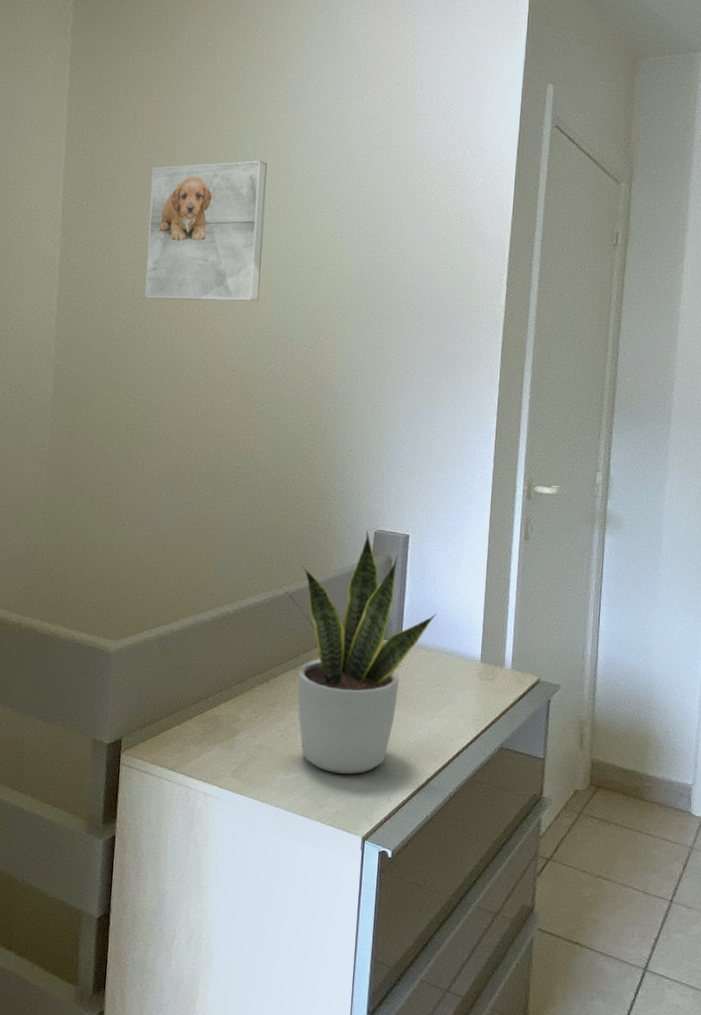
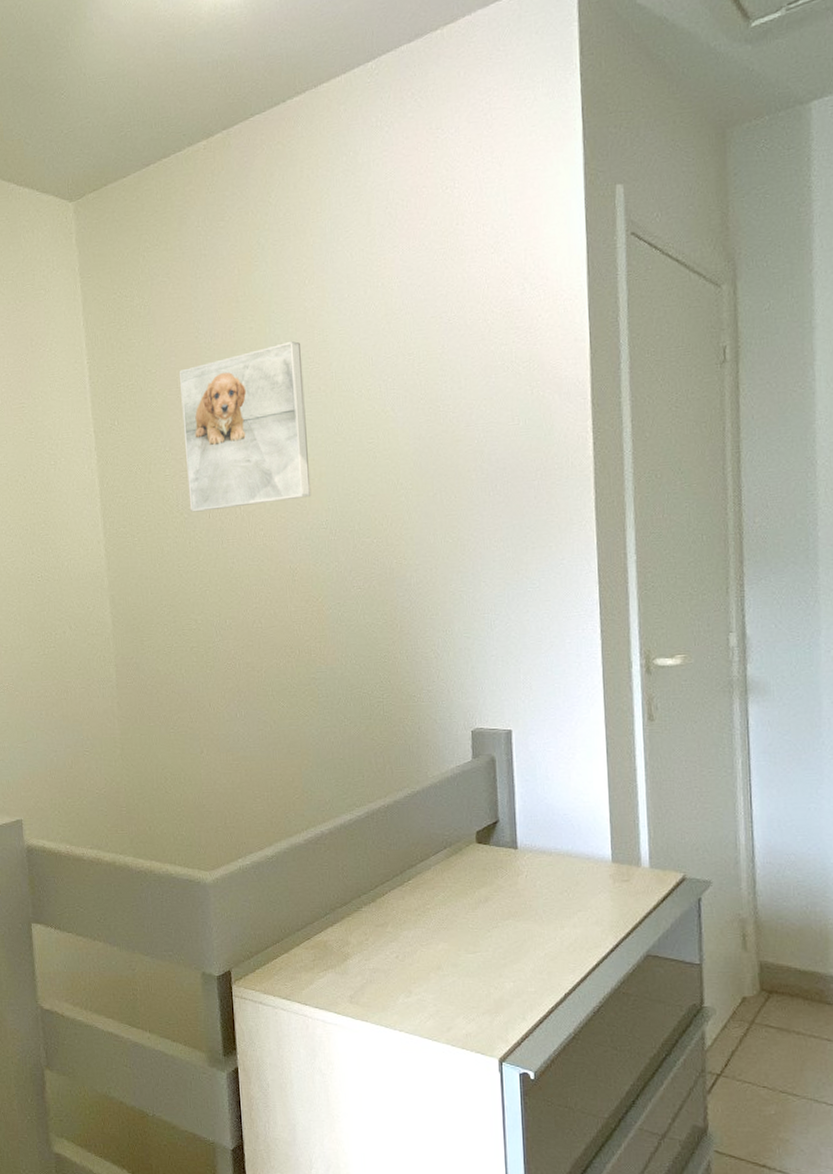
potted plant: present [280,530,437,774] -> none [375,730,554,993]

